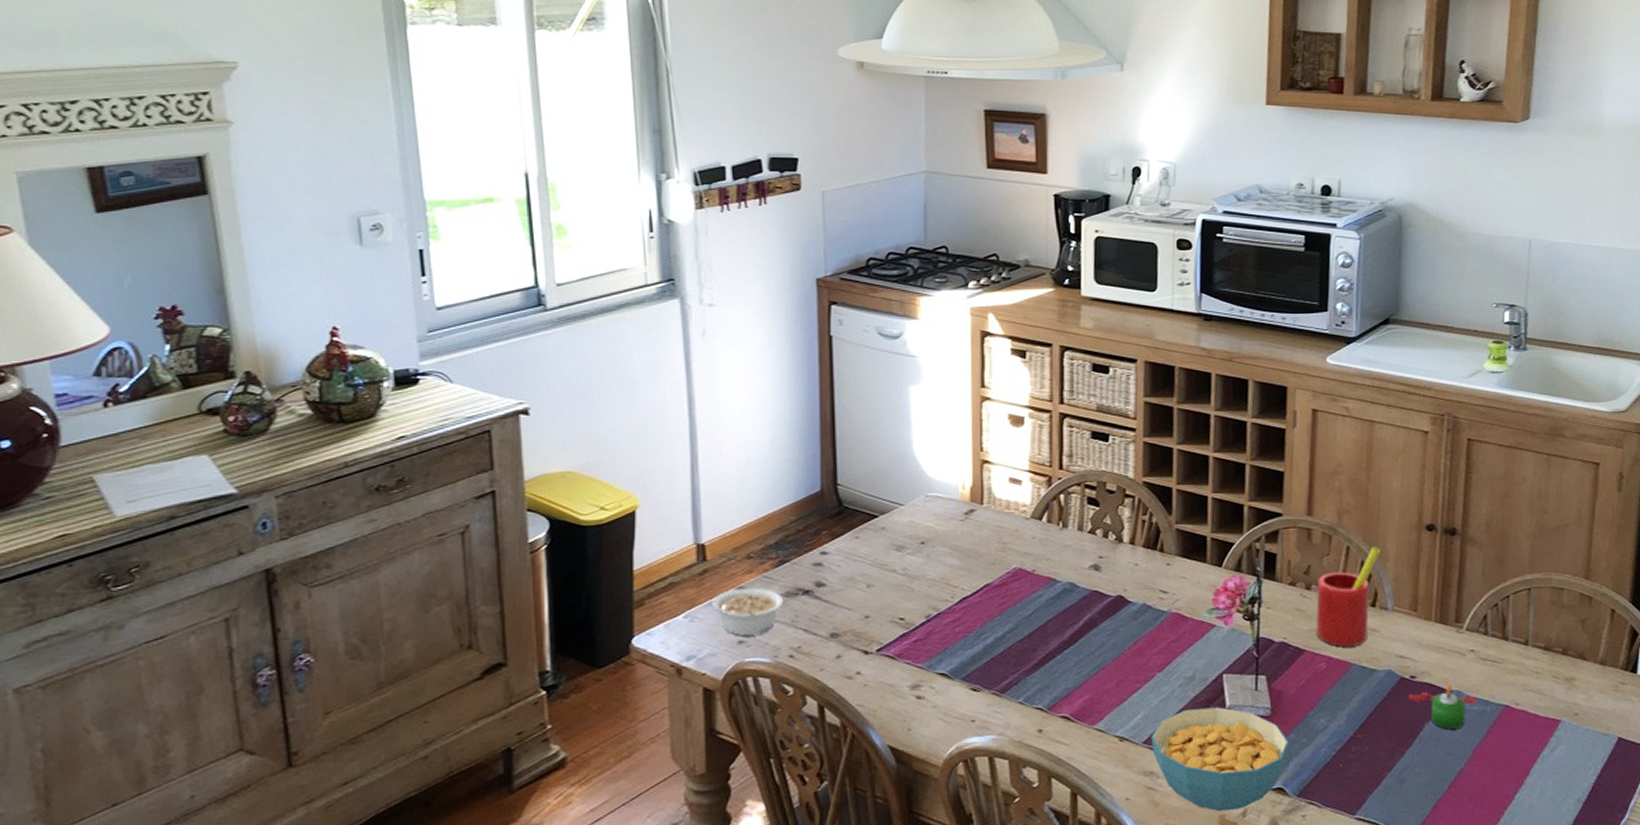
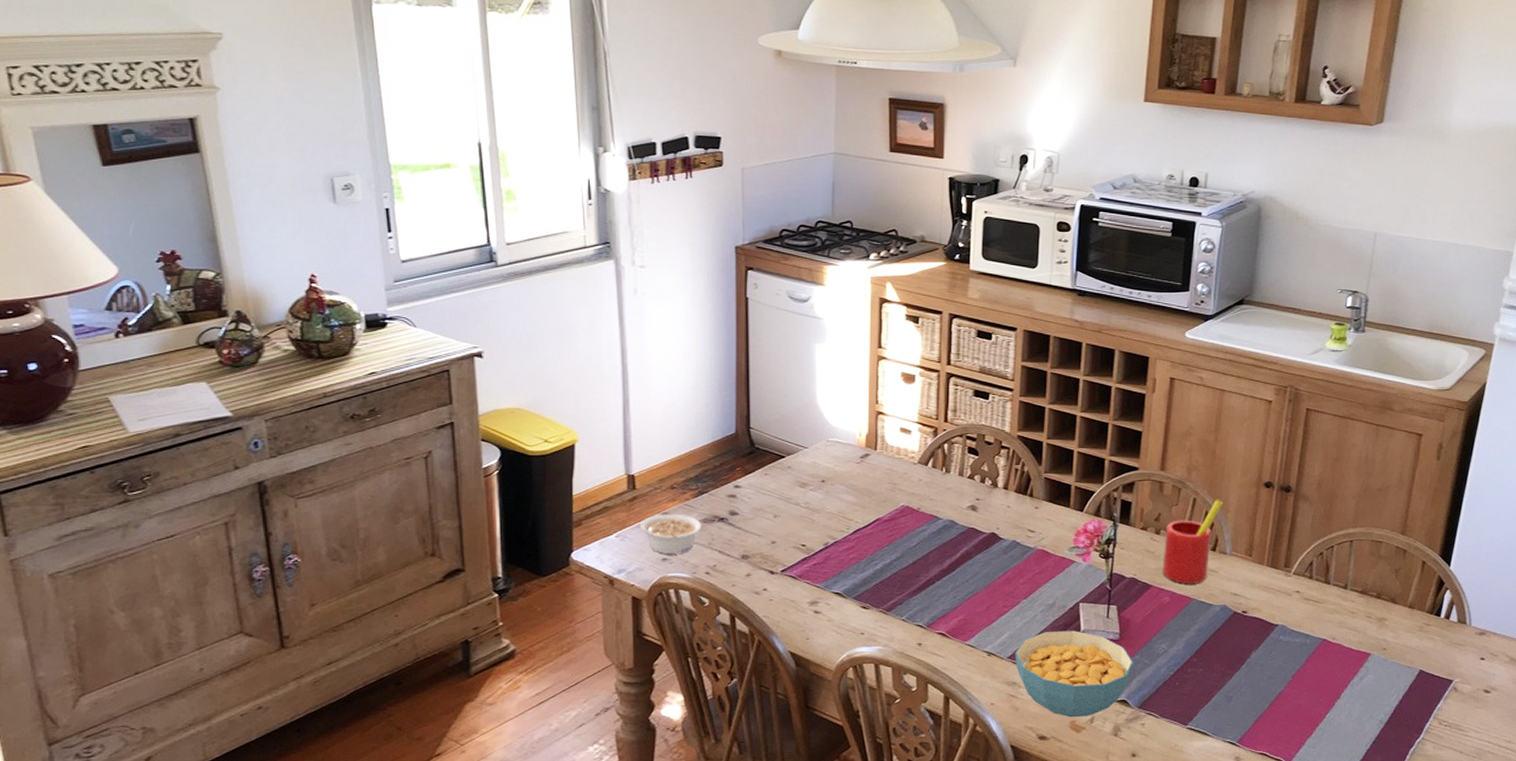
candle: present [1408,683,1477,729] -> none [1239,618,1299,657]

